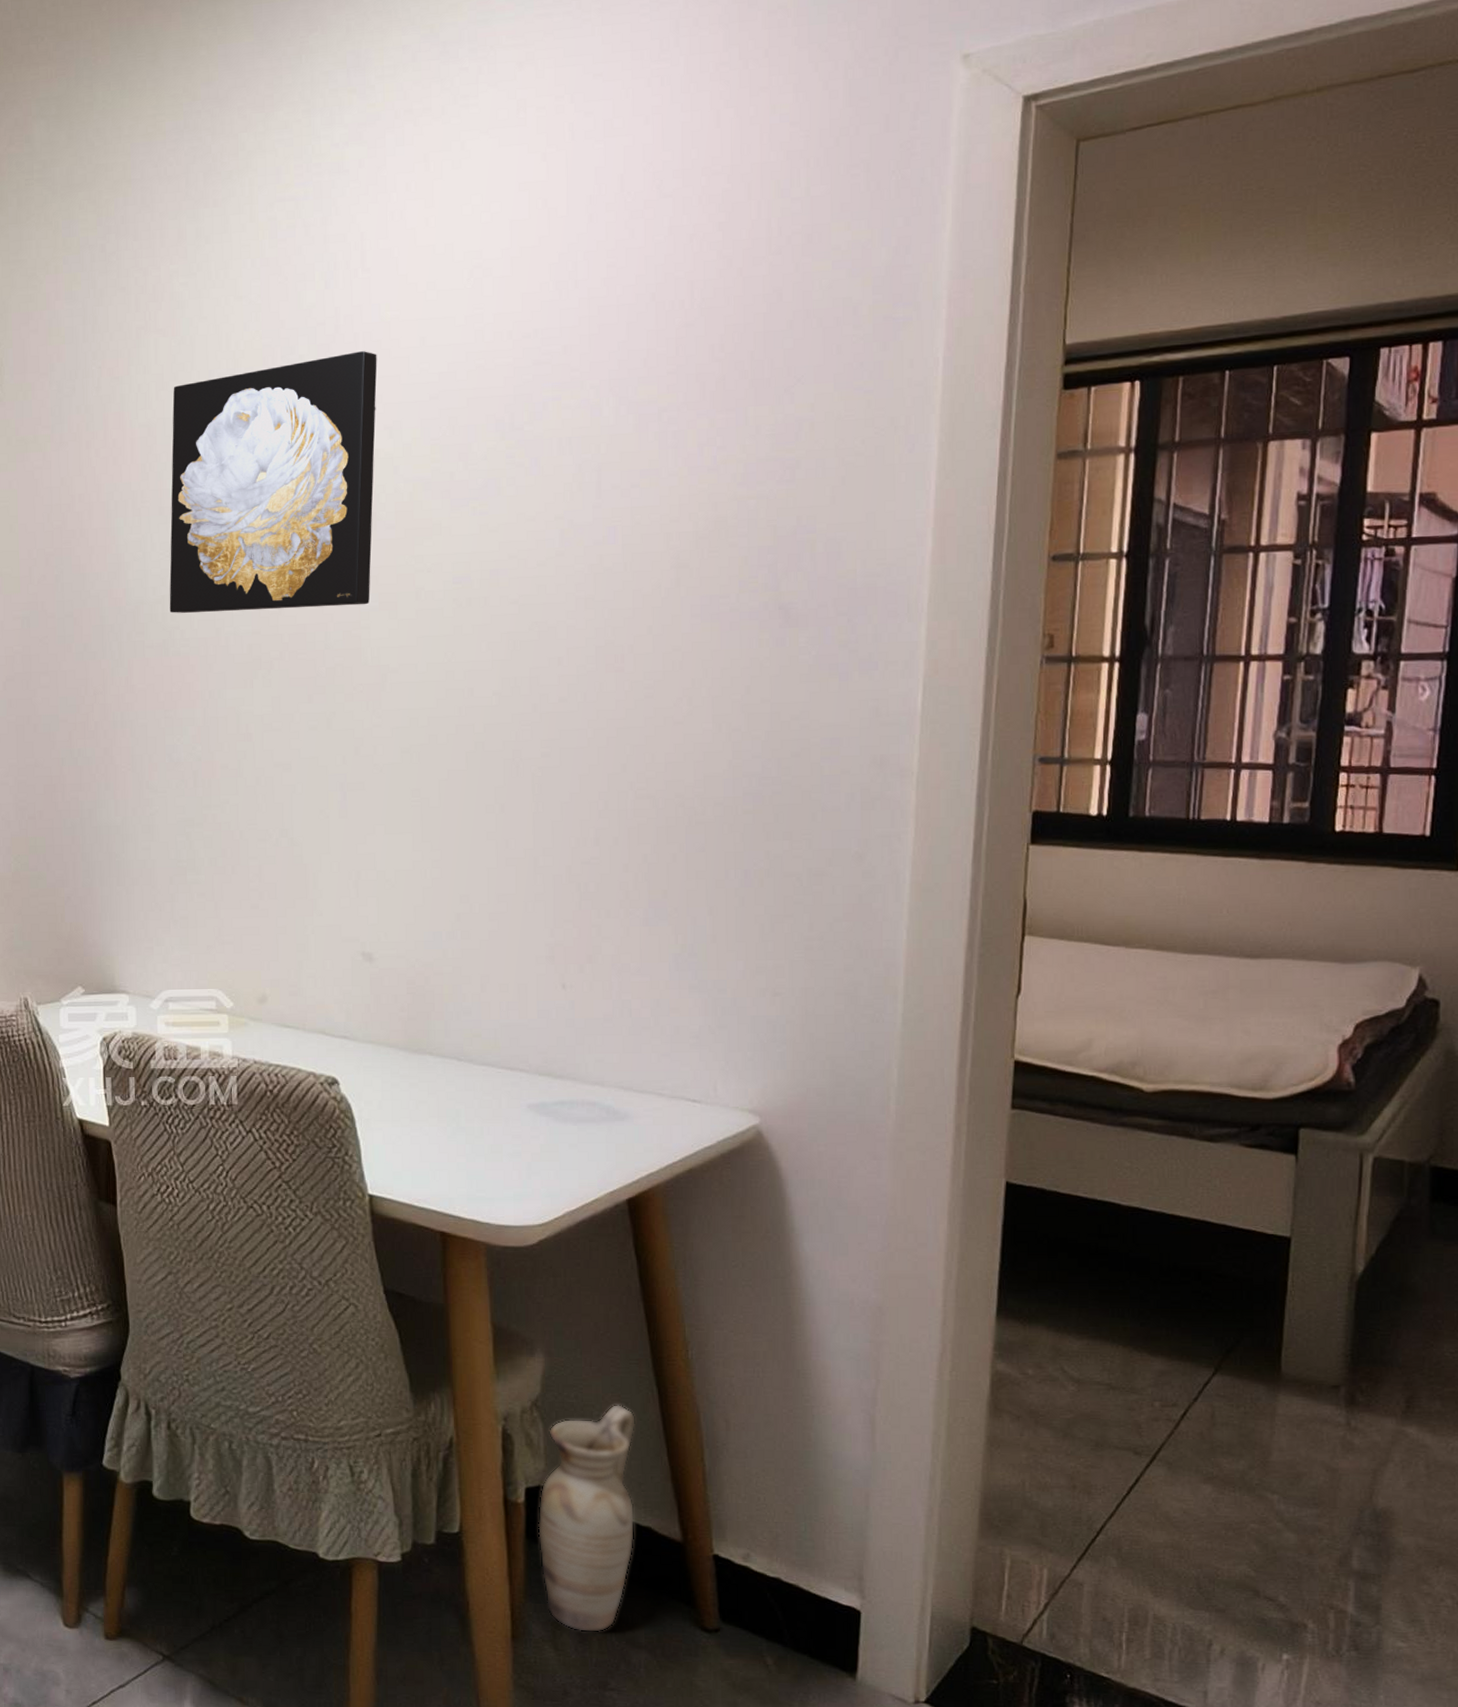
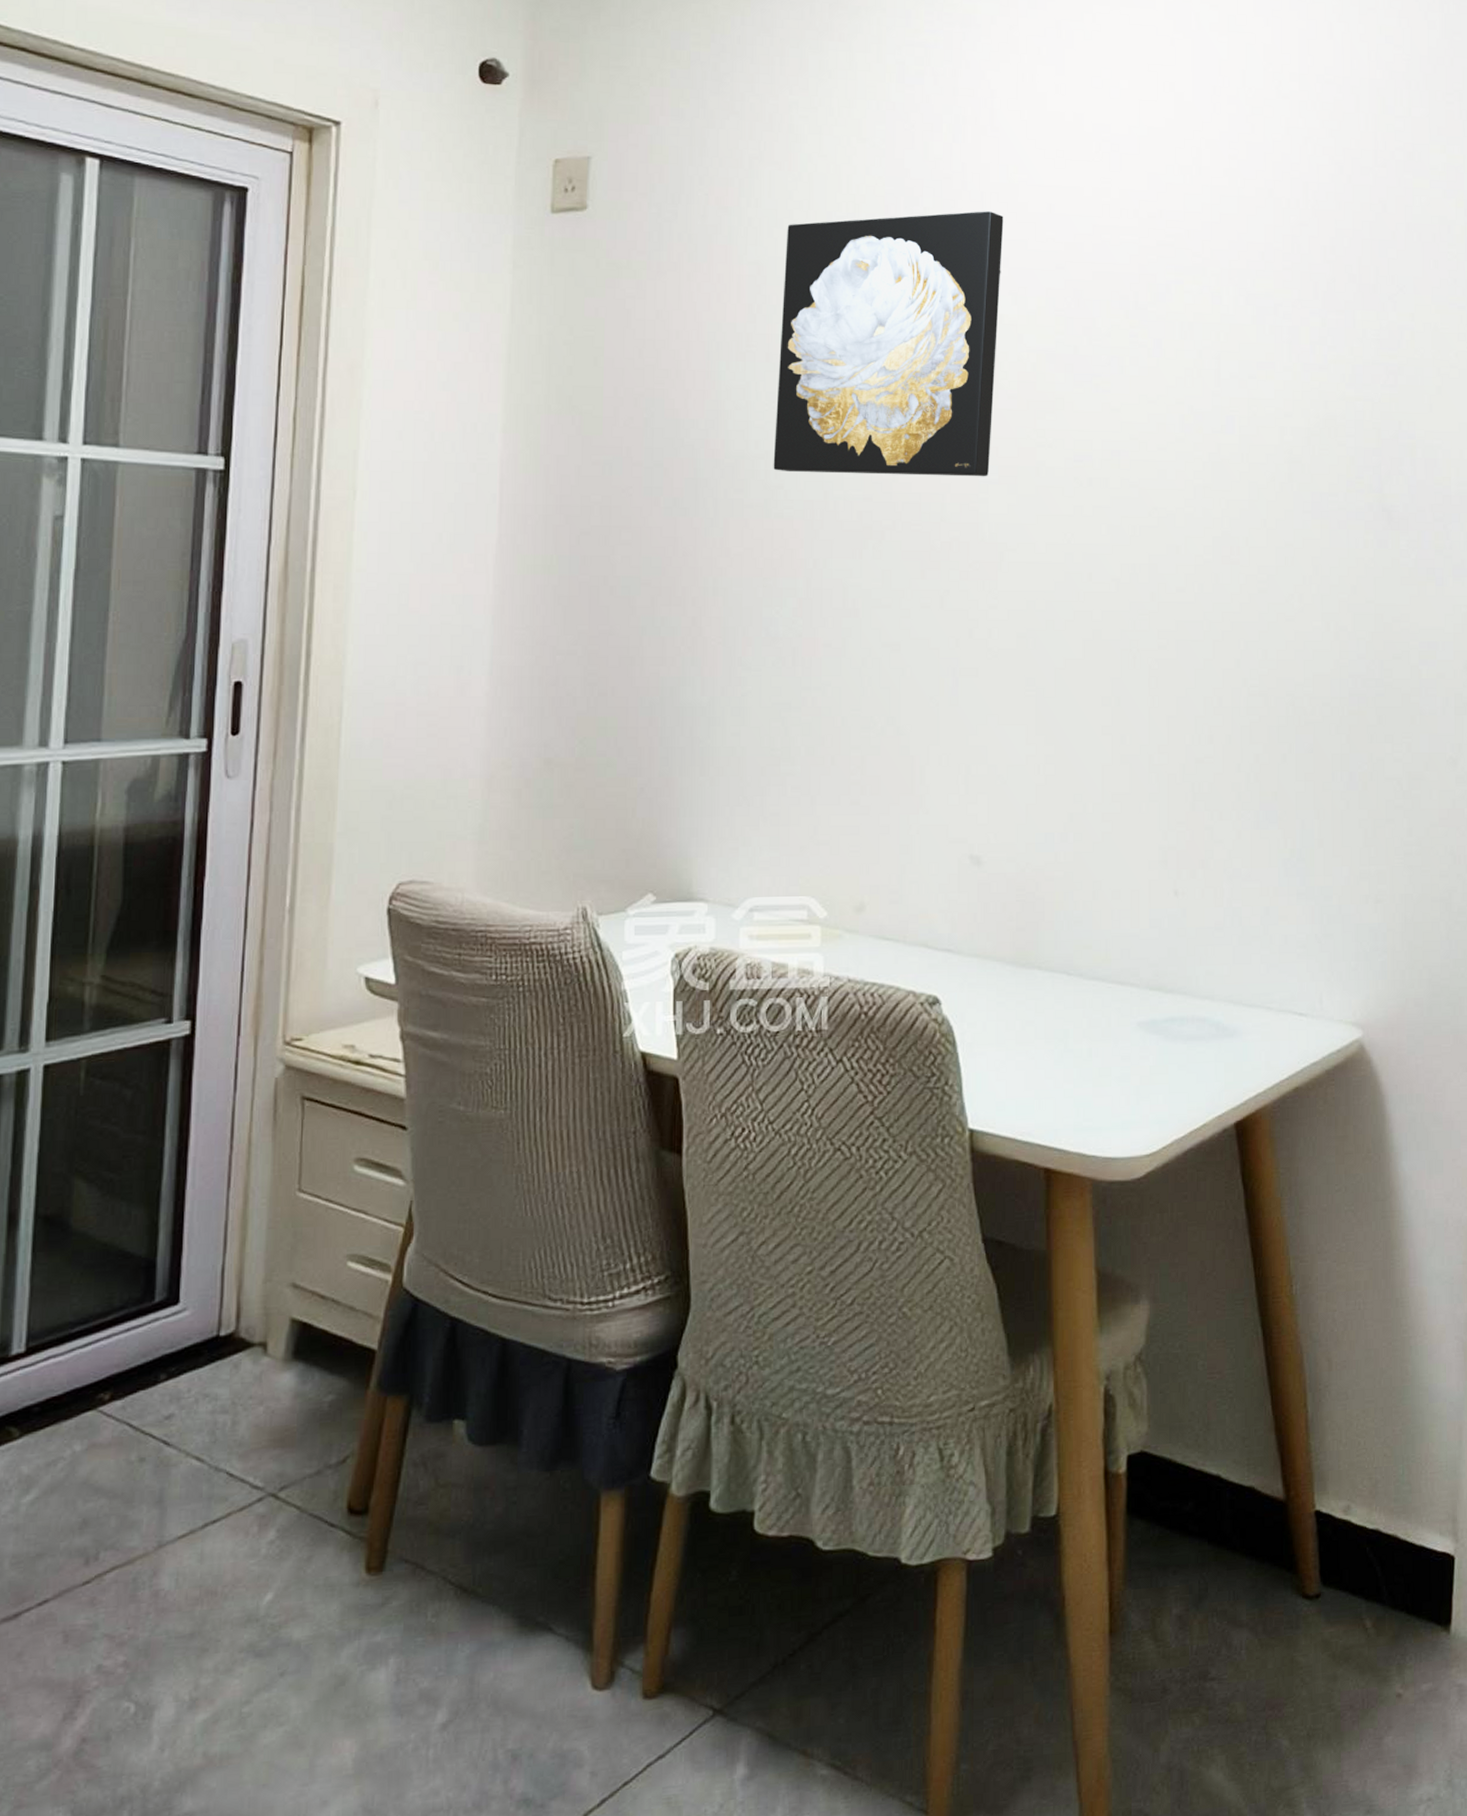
ceramic jug: present [538,1404,636,1633] -> none [1139,1350,1241,1617]

